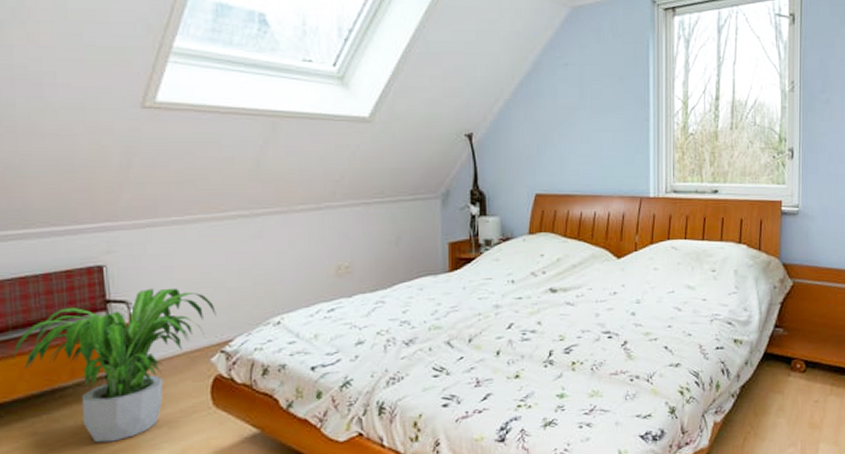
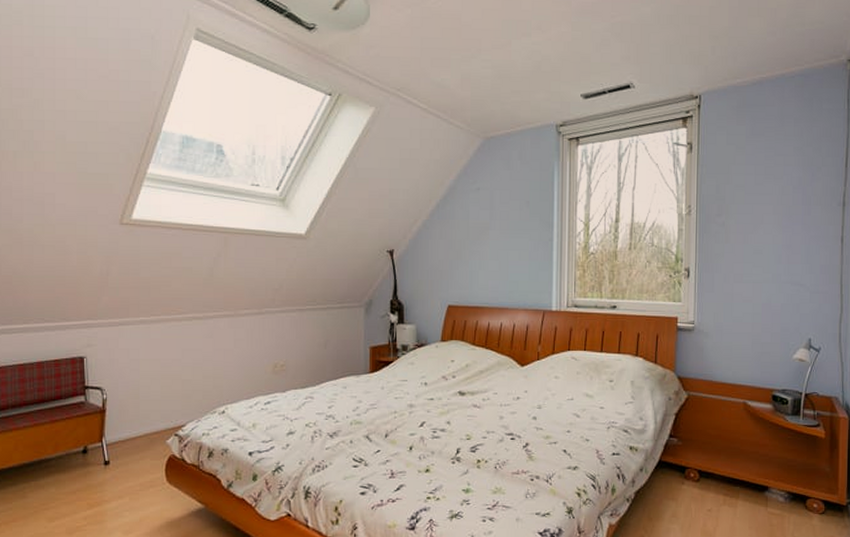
potted plant: present [13,288,216,443] -> none [11,378,172,508]

